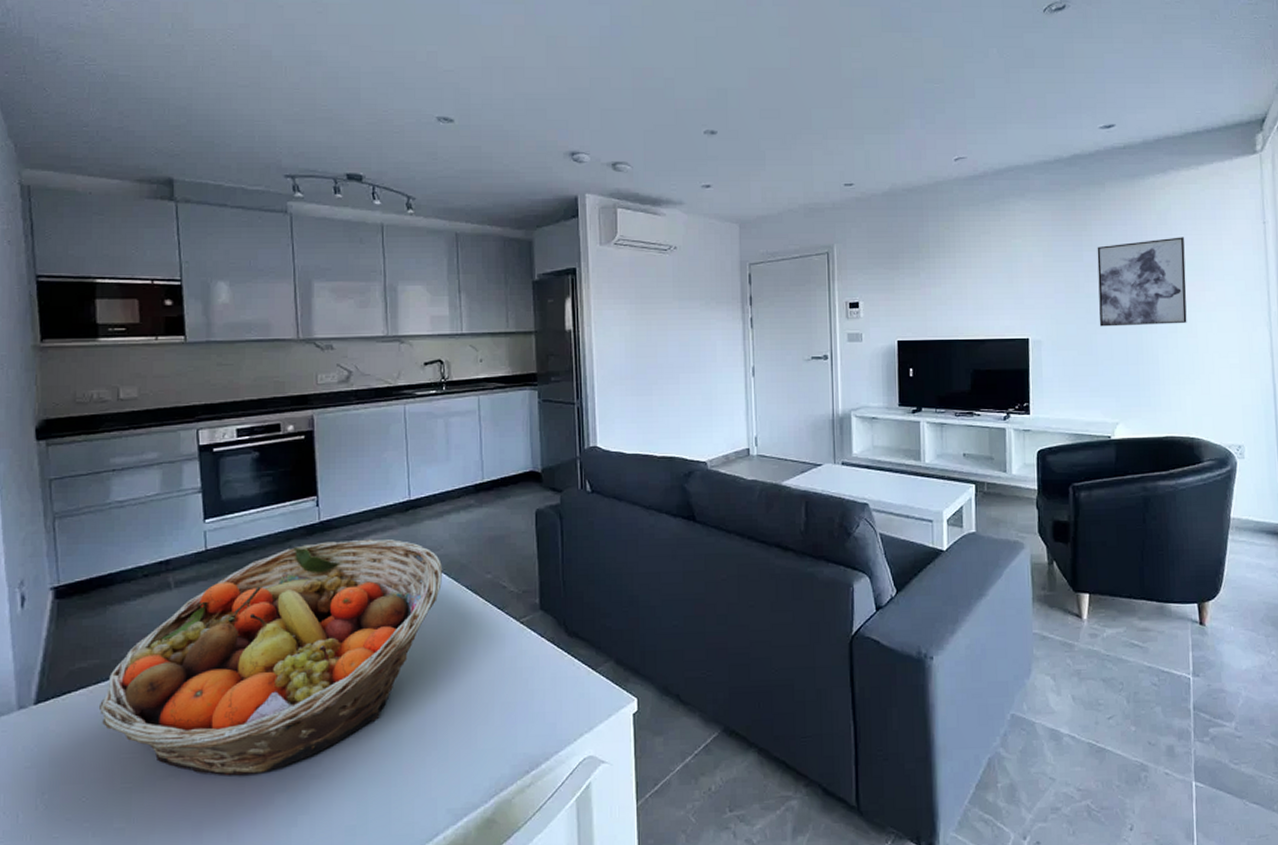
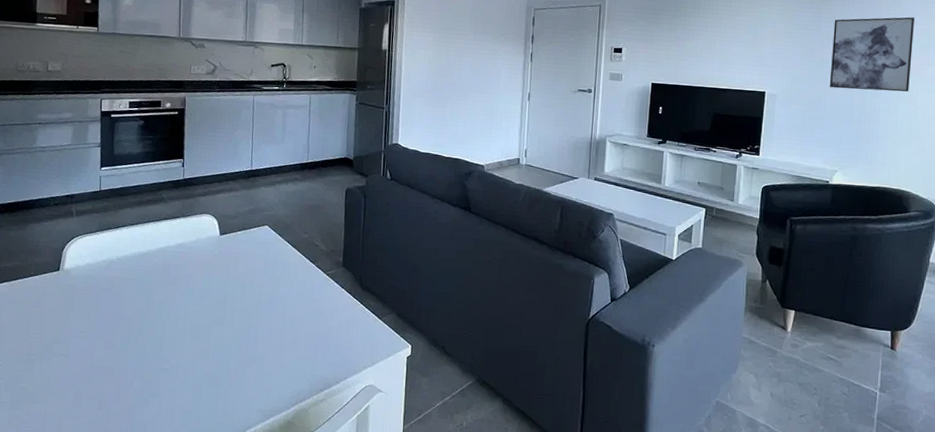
fruit basket: present [100,539,443,776] -> none [17,194,272,363]

